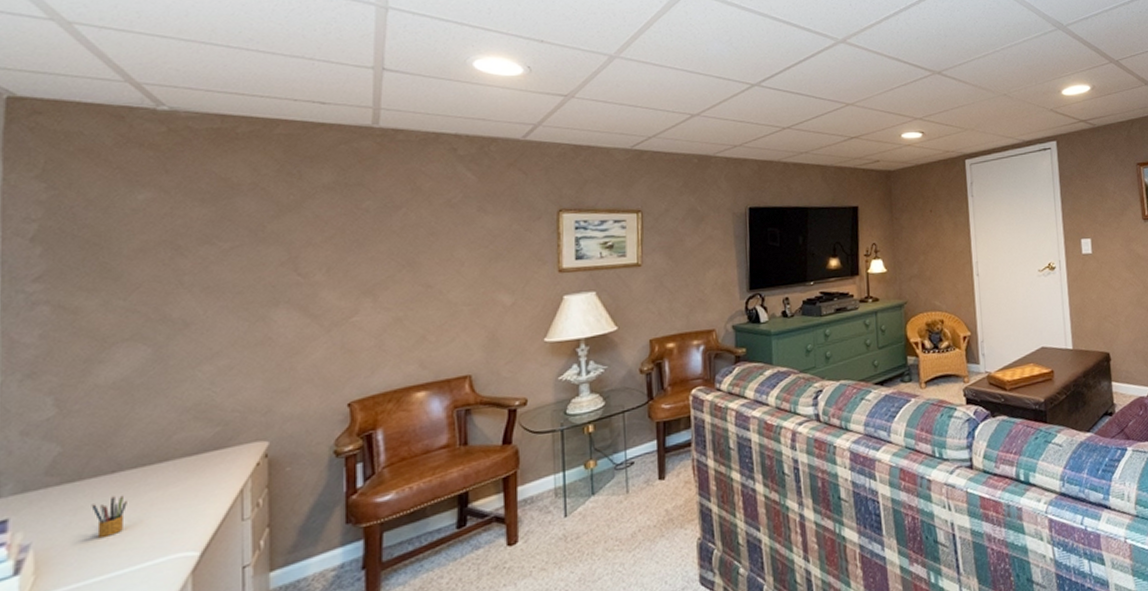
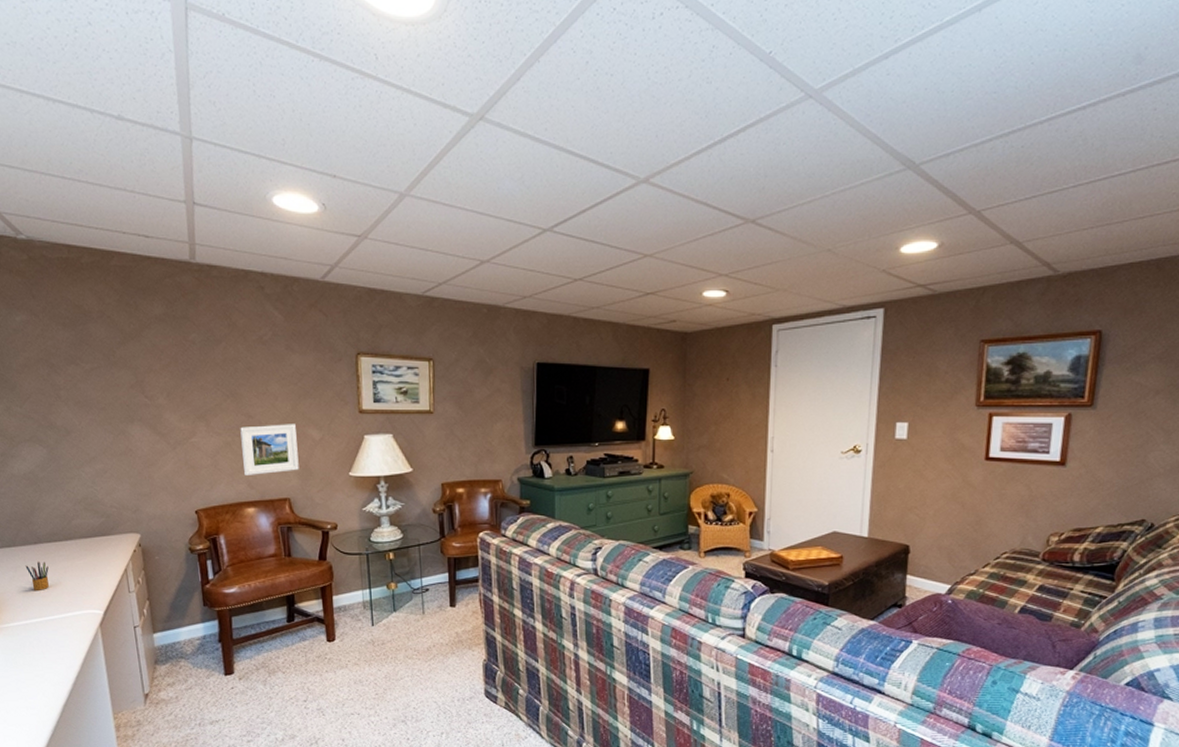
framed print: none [415,290,485,354] -> present [240,424,299,475]

